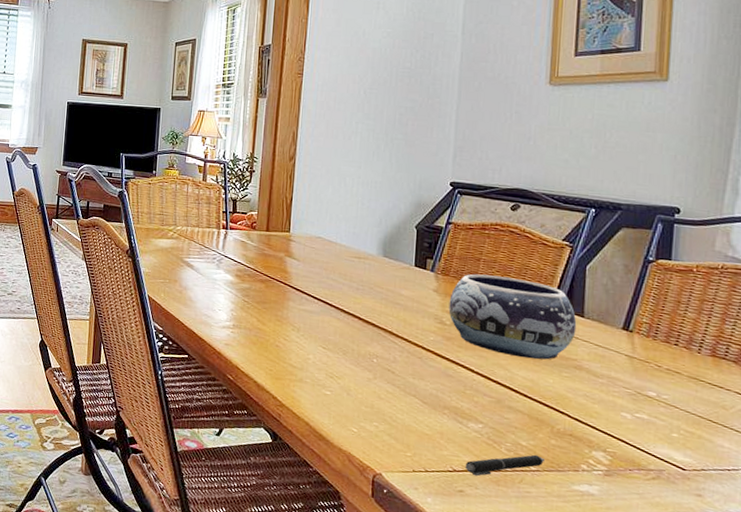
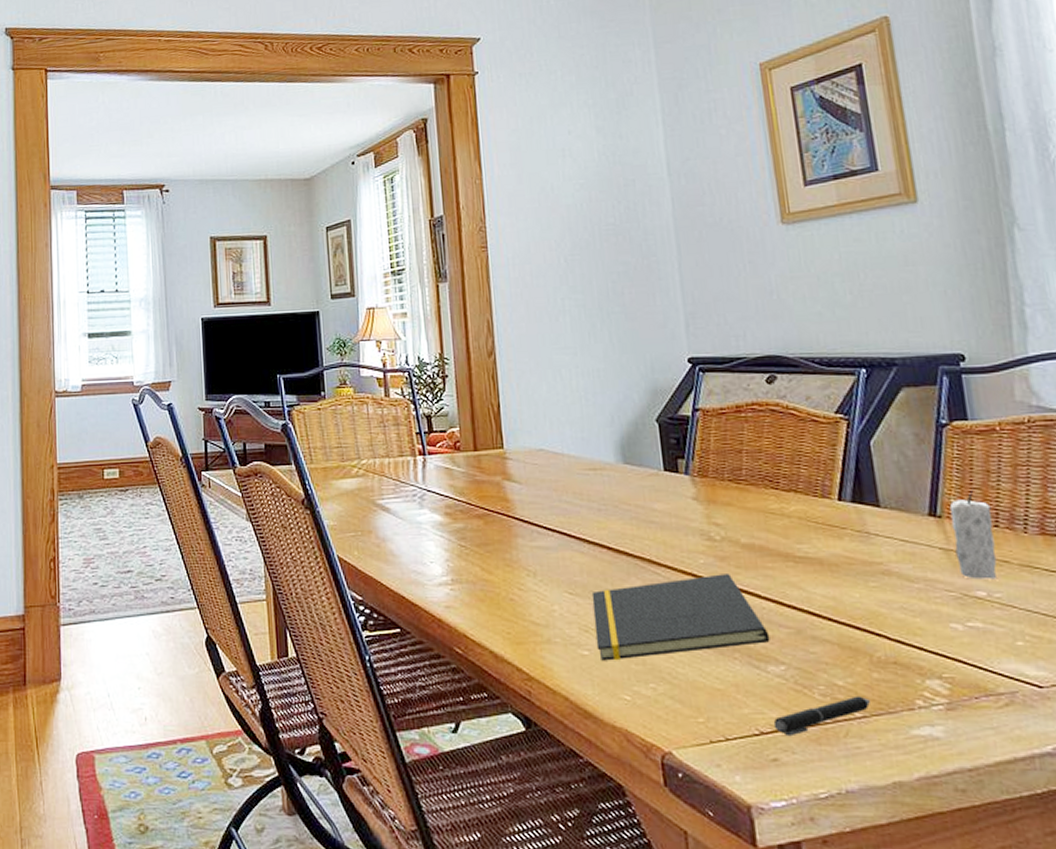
notepad: none [337,348,475,406] -> present [591,574,770,661]
decorative bowl: present [448,274,577,360] -> none [714,469,875,570]
candle: none [638,313,675,385] -> present [949,488,997,579]

